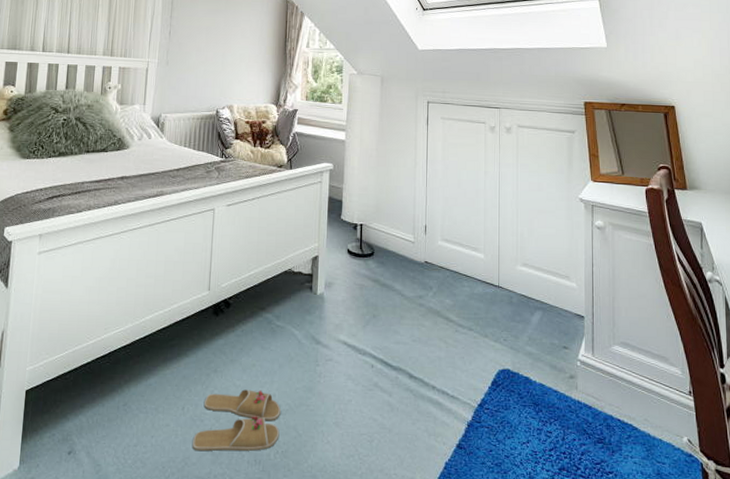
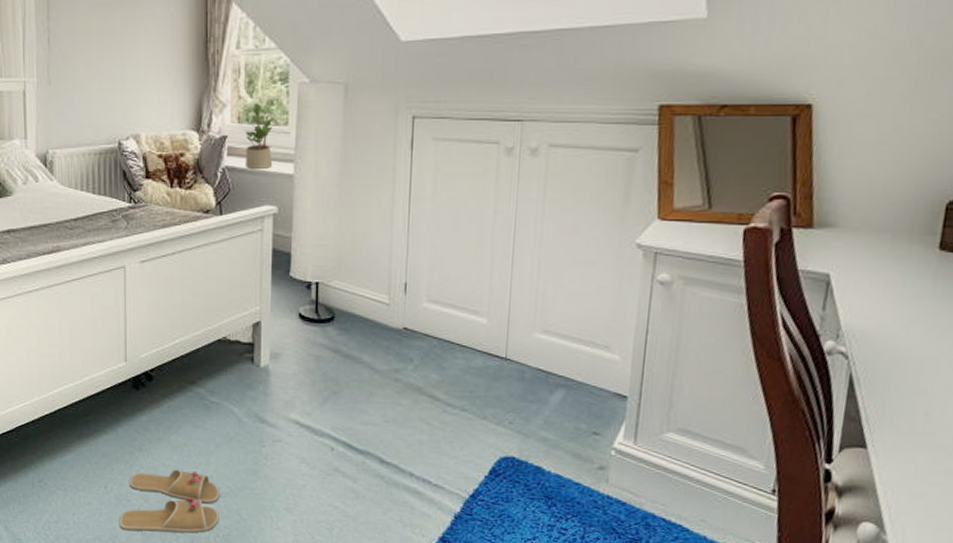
potted plant: none [310,87,332,136] -> present [245,103,274,170]

